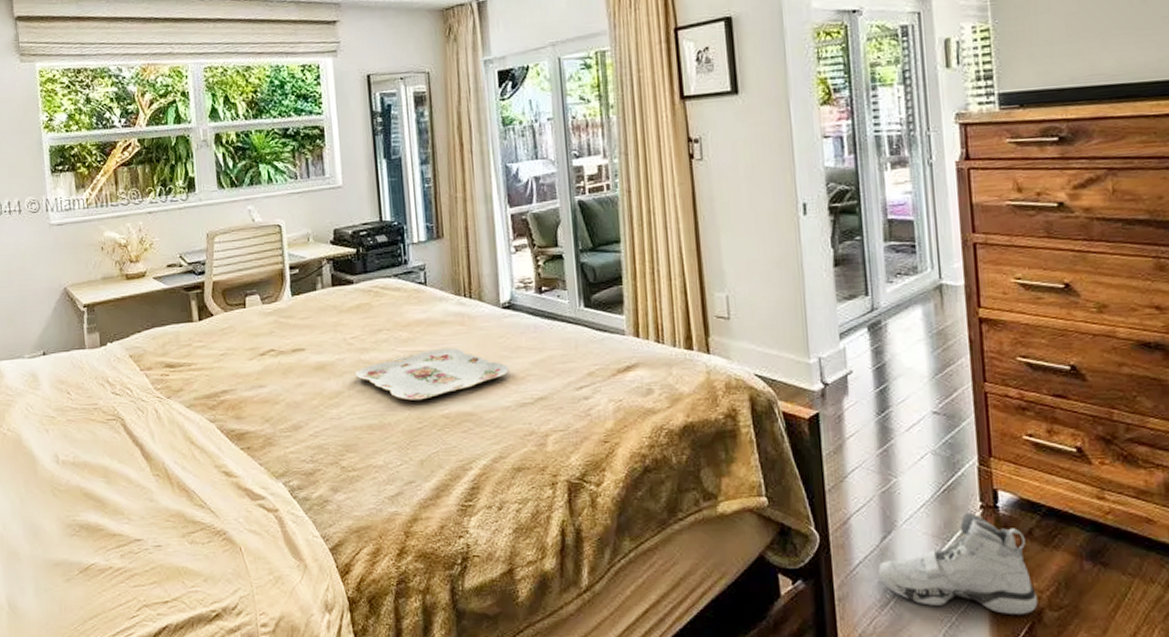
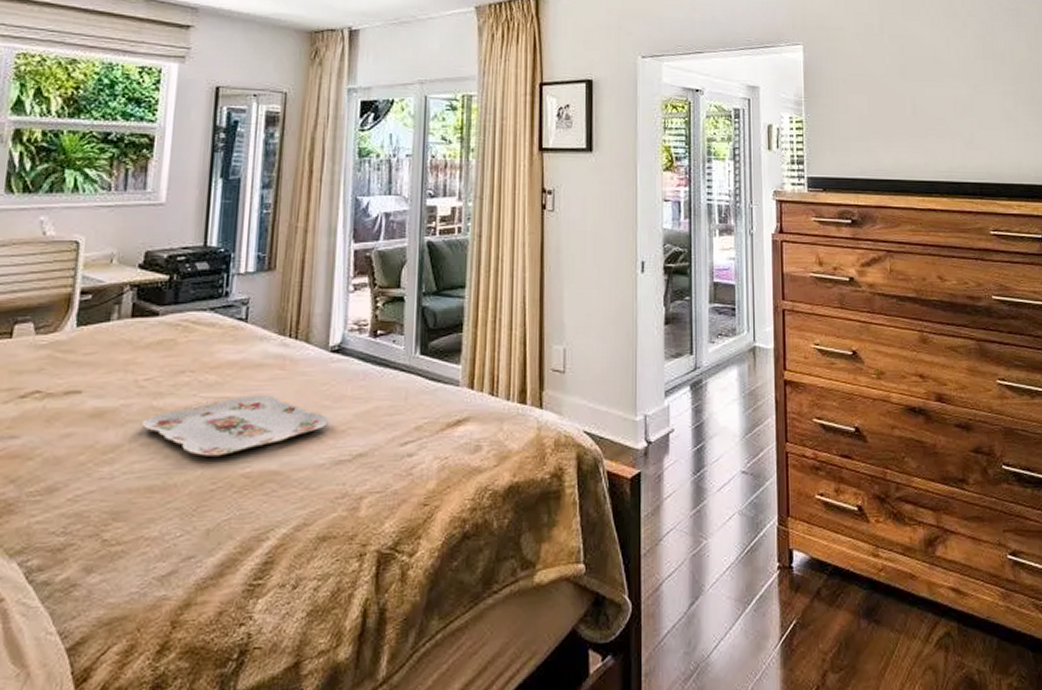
sneaker: present [878,512,1038,615] -> none [684,573,823,680]

